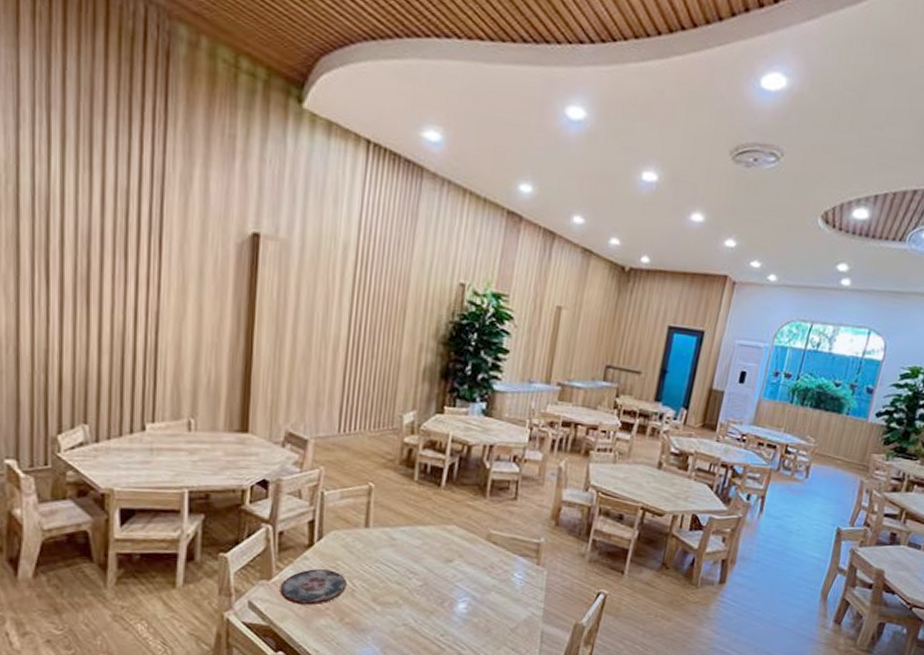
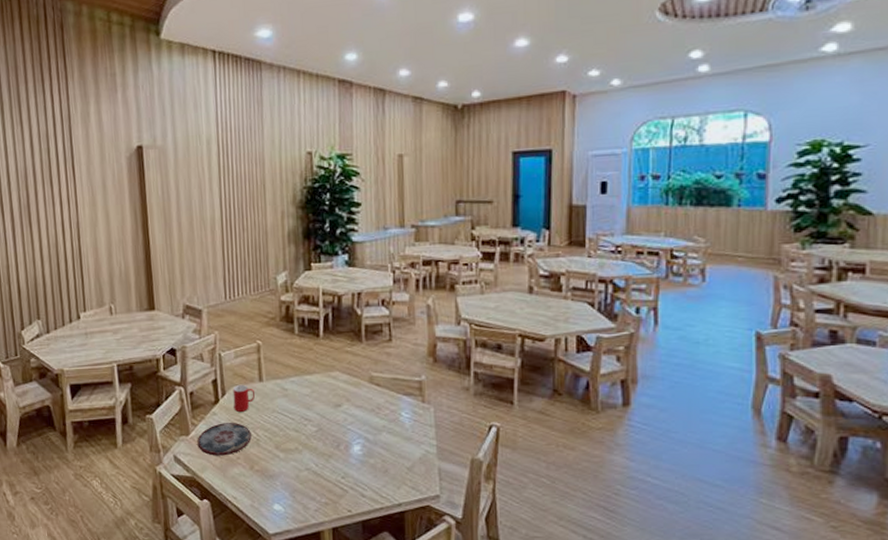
cup: none [330,528,359,559] -> present [232,384,256,412]

